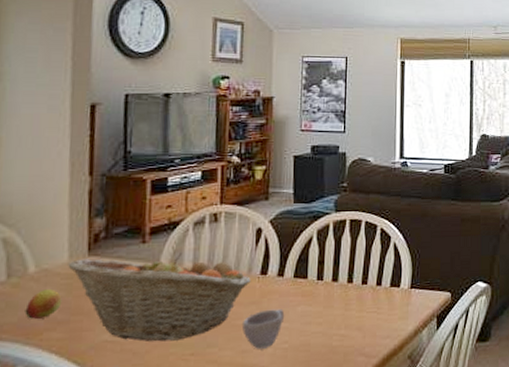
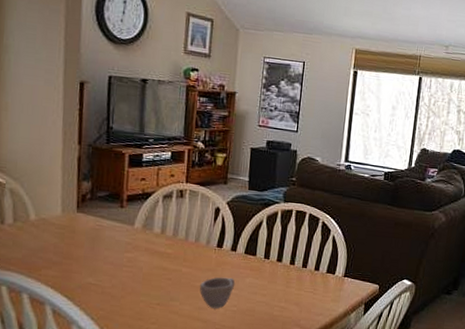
fruit: present [25,288,62,319] -> none [27,234,56,258]
fruit basket: present [68,252,251,342] -> none [61,214,209,291]

